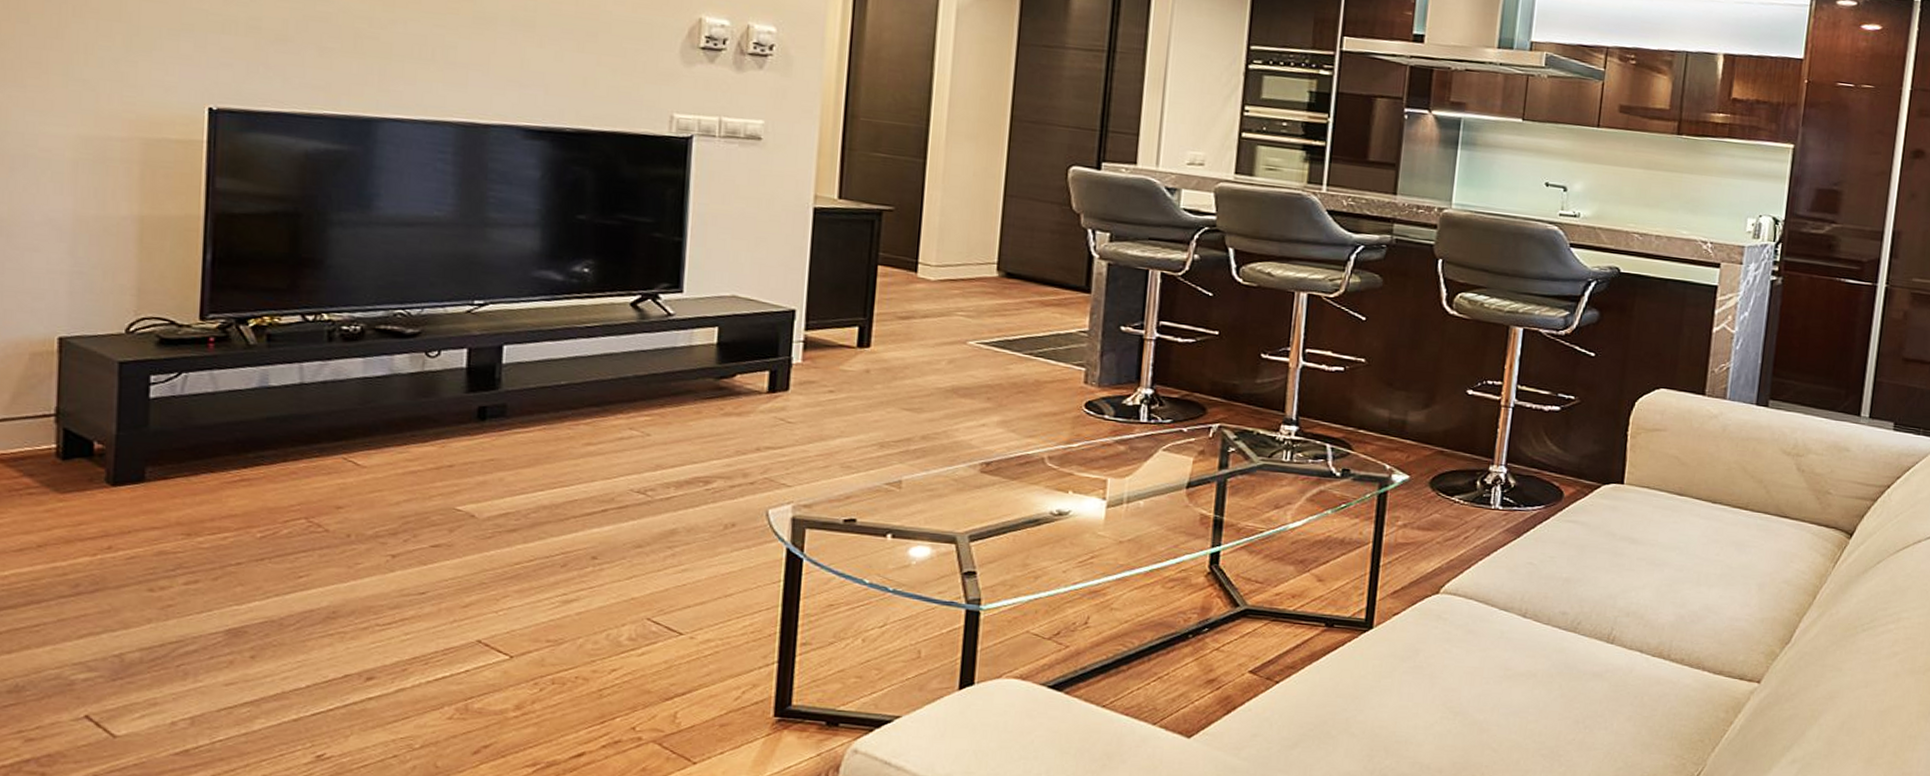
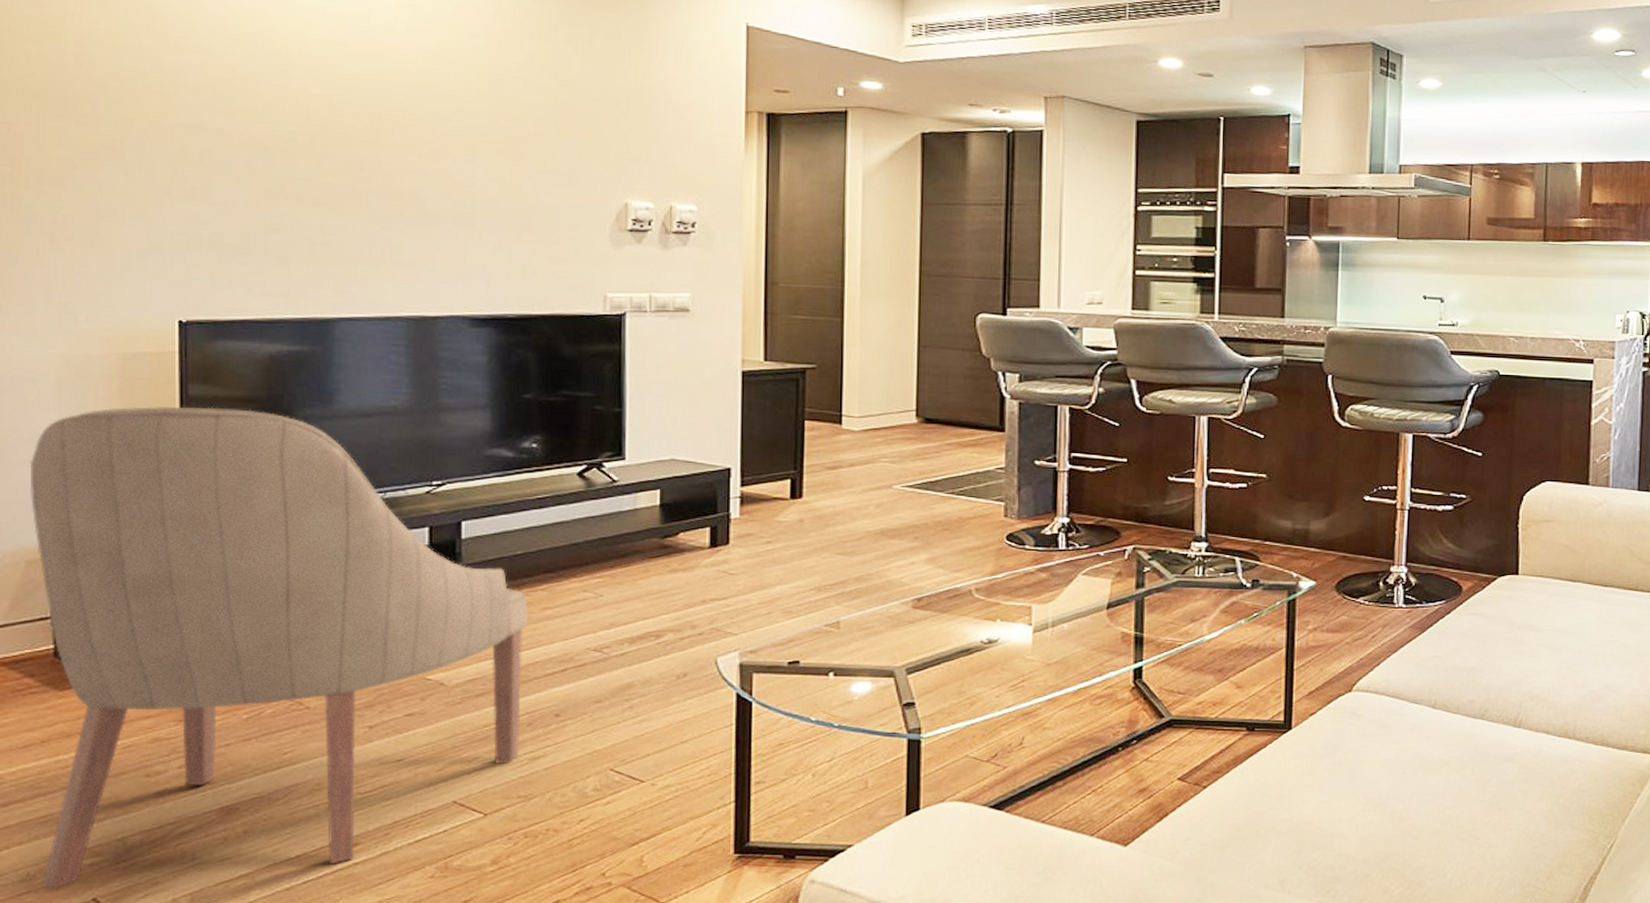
chair: none [31,195,570,702] -> present [29,406,529,889]

